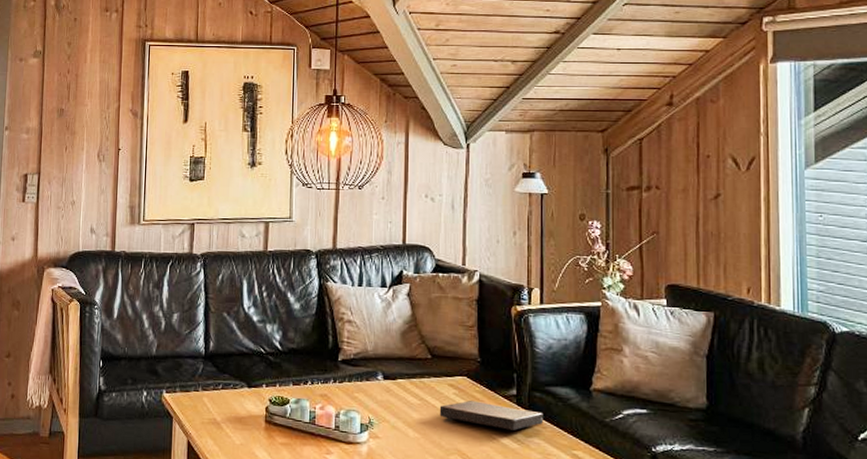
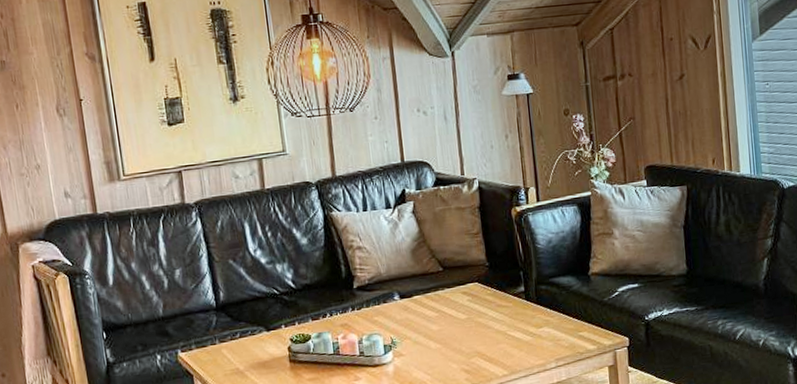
book: present [439,401,544,430] -> none [456,303,551,325]

